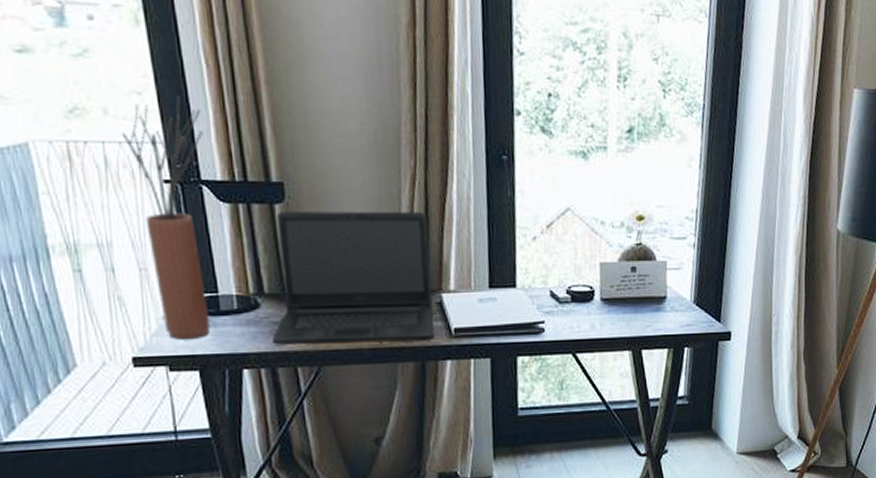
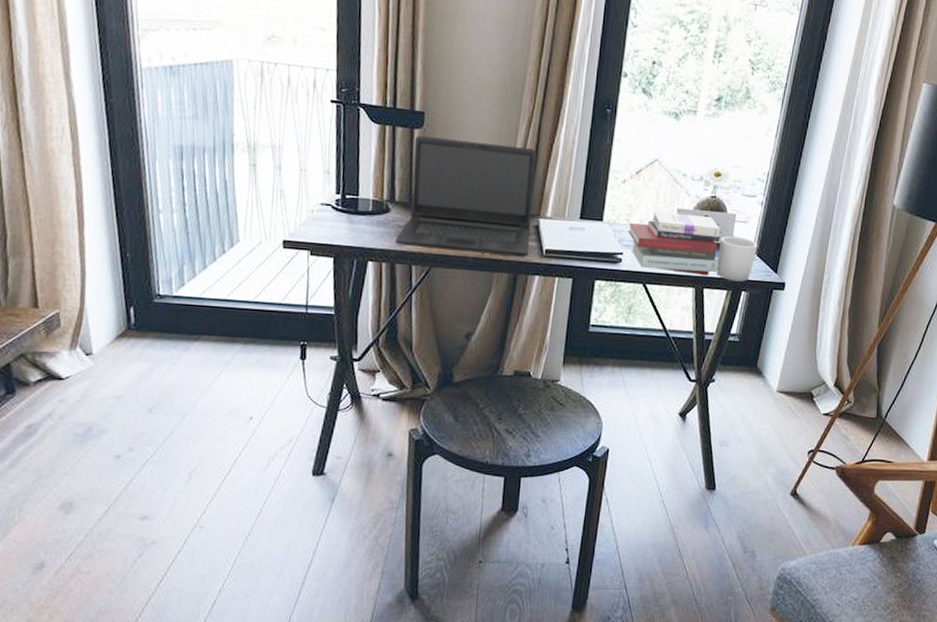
vase: present [121,95,211,339] -> none [304,33,369,231]
books: none [546,267,655,336] -> present [628,210,720,275]
mug: none [652,286,696,337] -> present [716,236,758,282]

